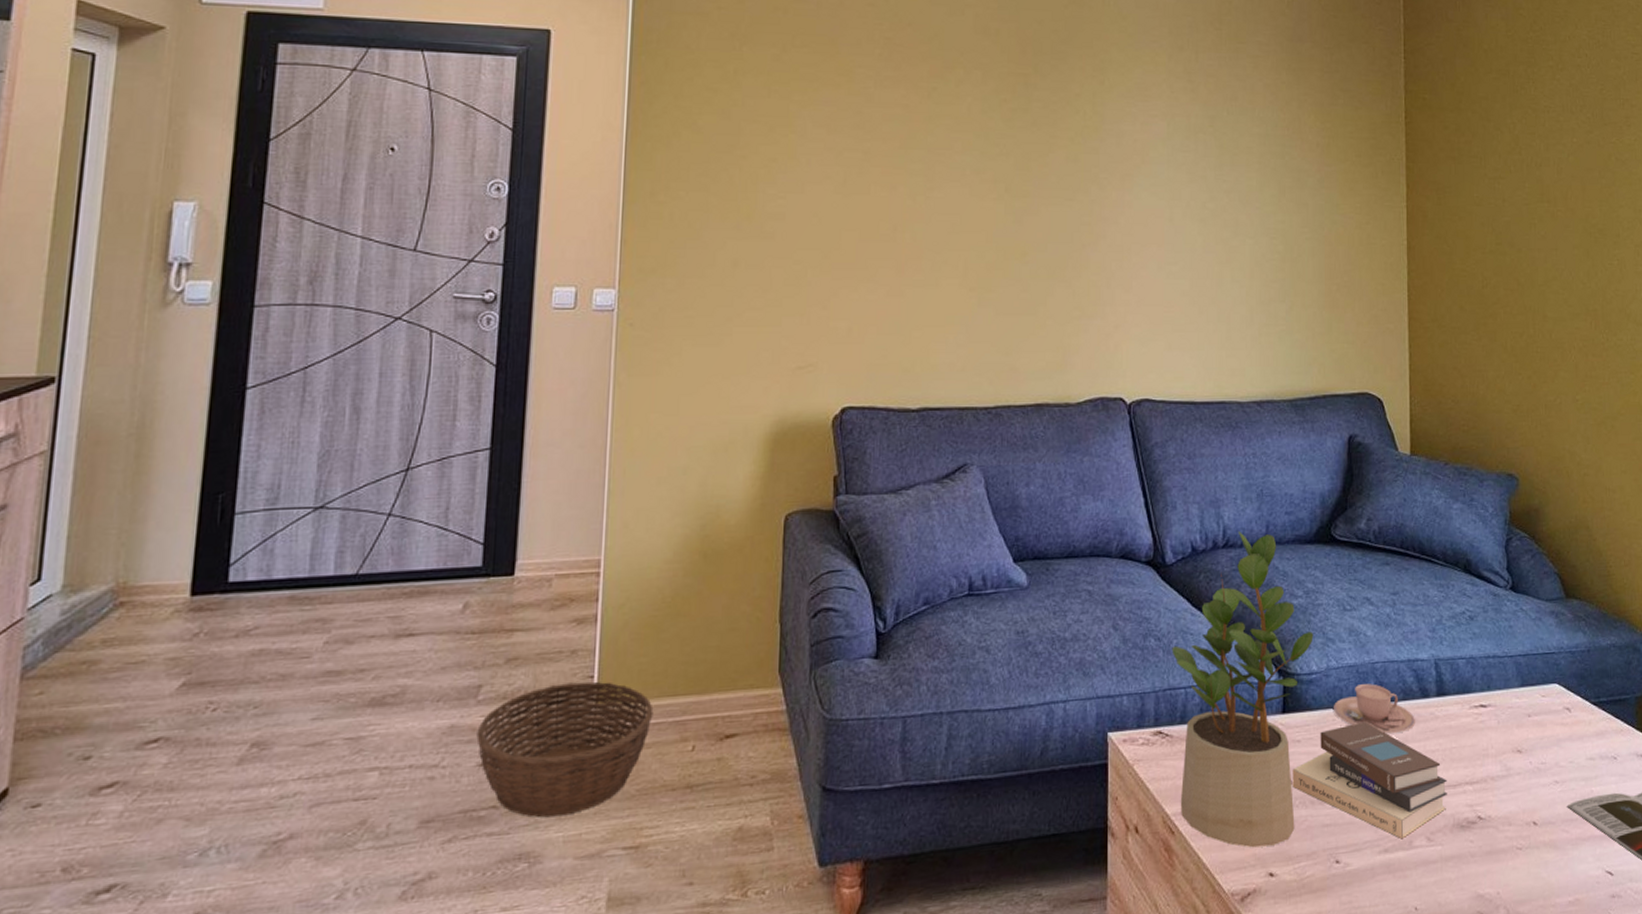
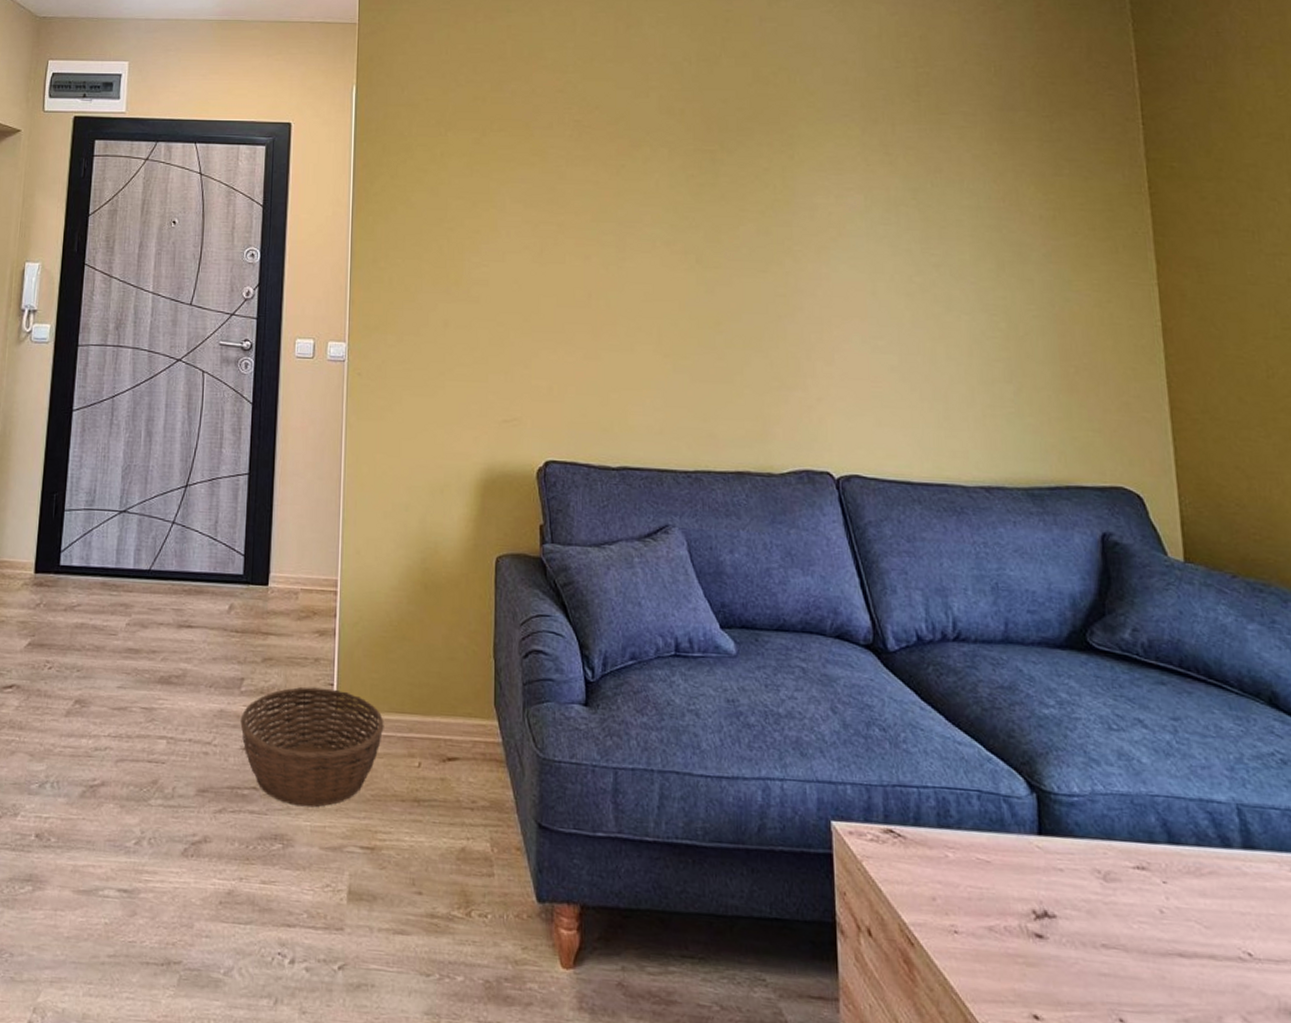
potted plant: present [1172,530,1314,848] -> none [899,624,1072,985]
books: present [1292,721,1447,840] -> none [1055,861,1267,1012]
teacup: present [1333,683,1415,734] -> none [1102,818,1215,883]

